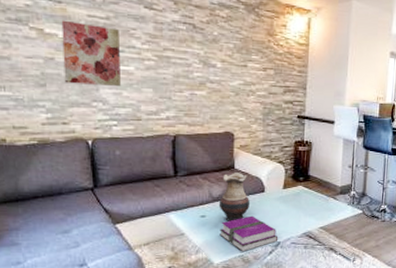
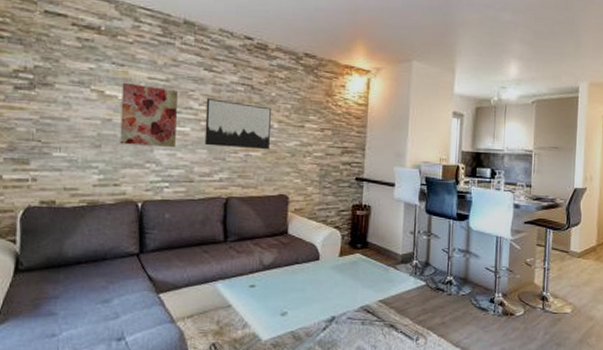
wall art: none [148,37,214,89] -> present [204,98,271,150]
vase: present [218,172,249,221] -> none [269,238,303,292]
hardback book: present [220,215,279,252] -> none [269,286,333,328]

